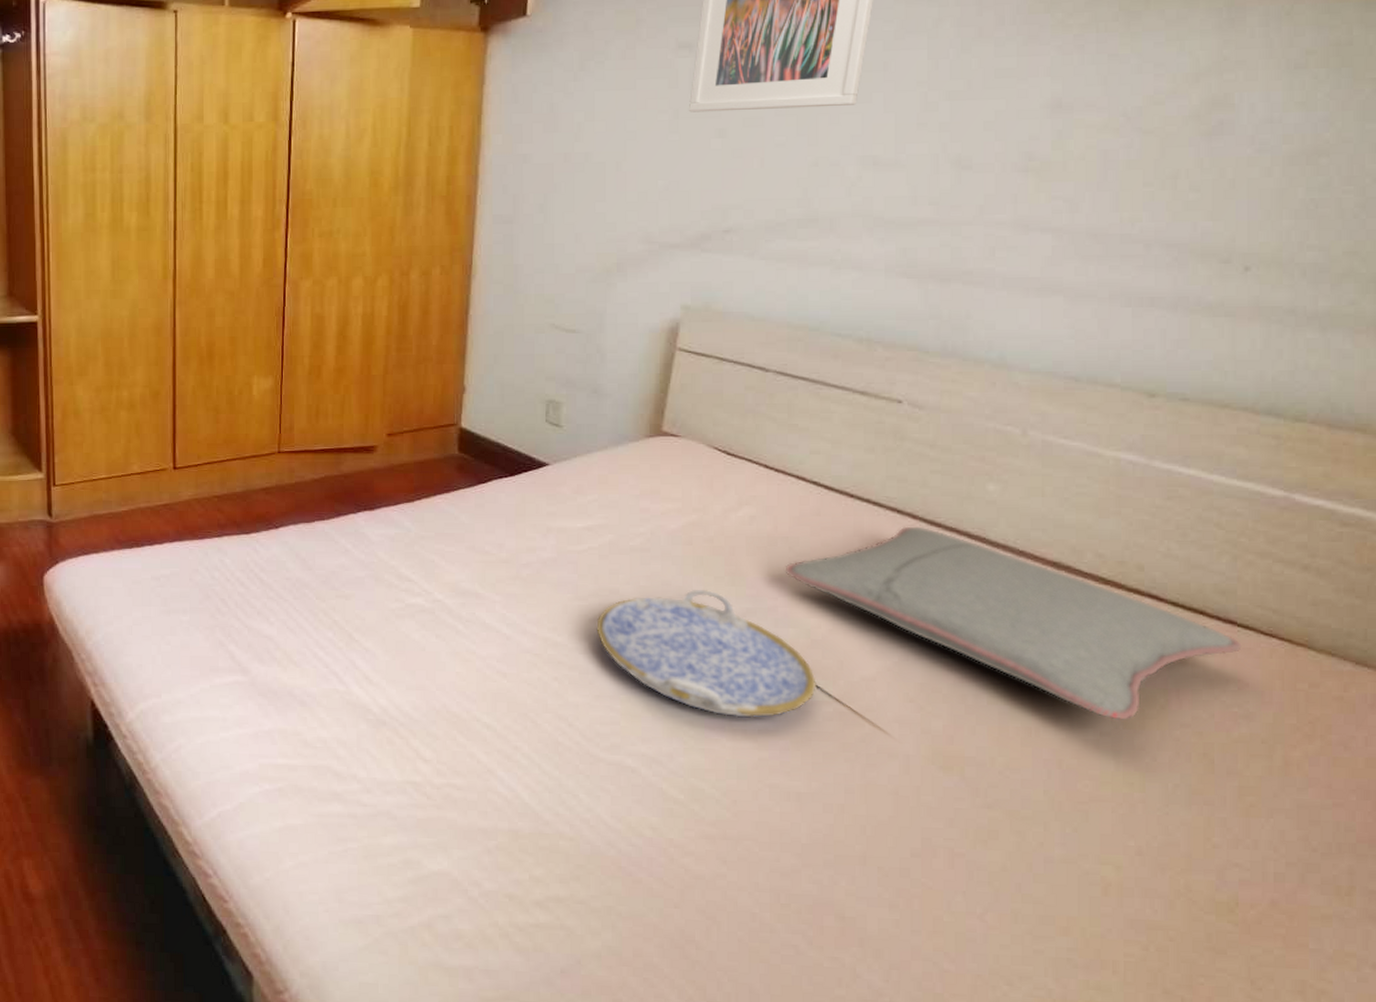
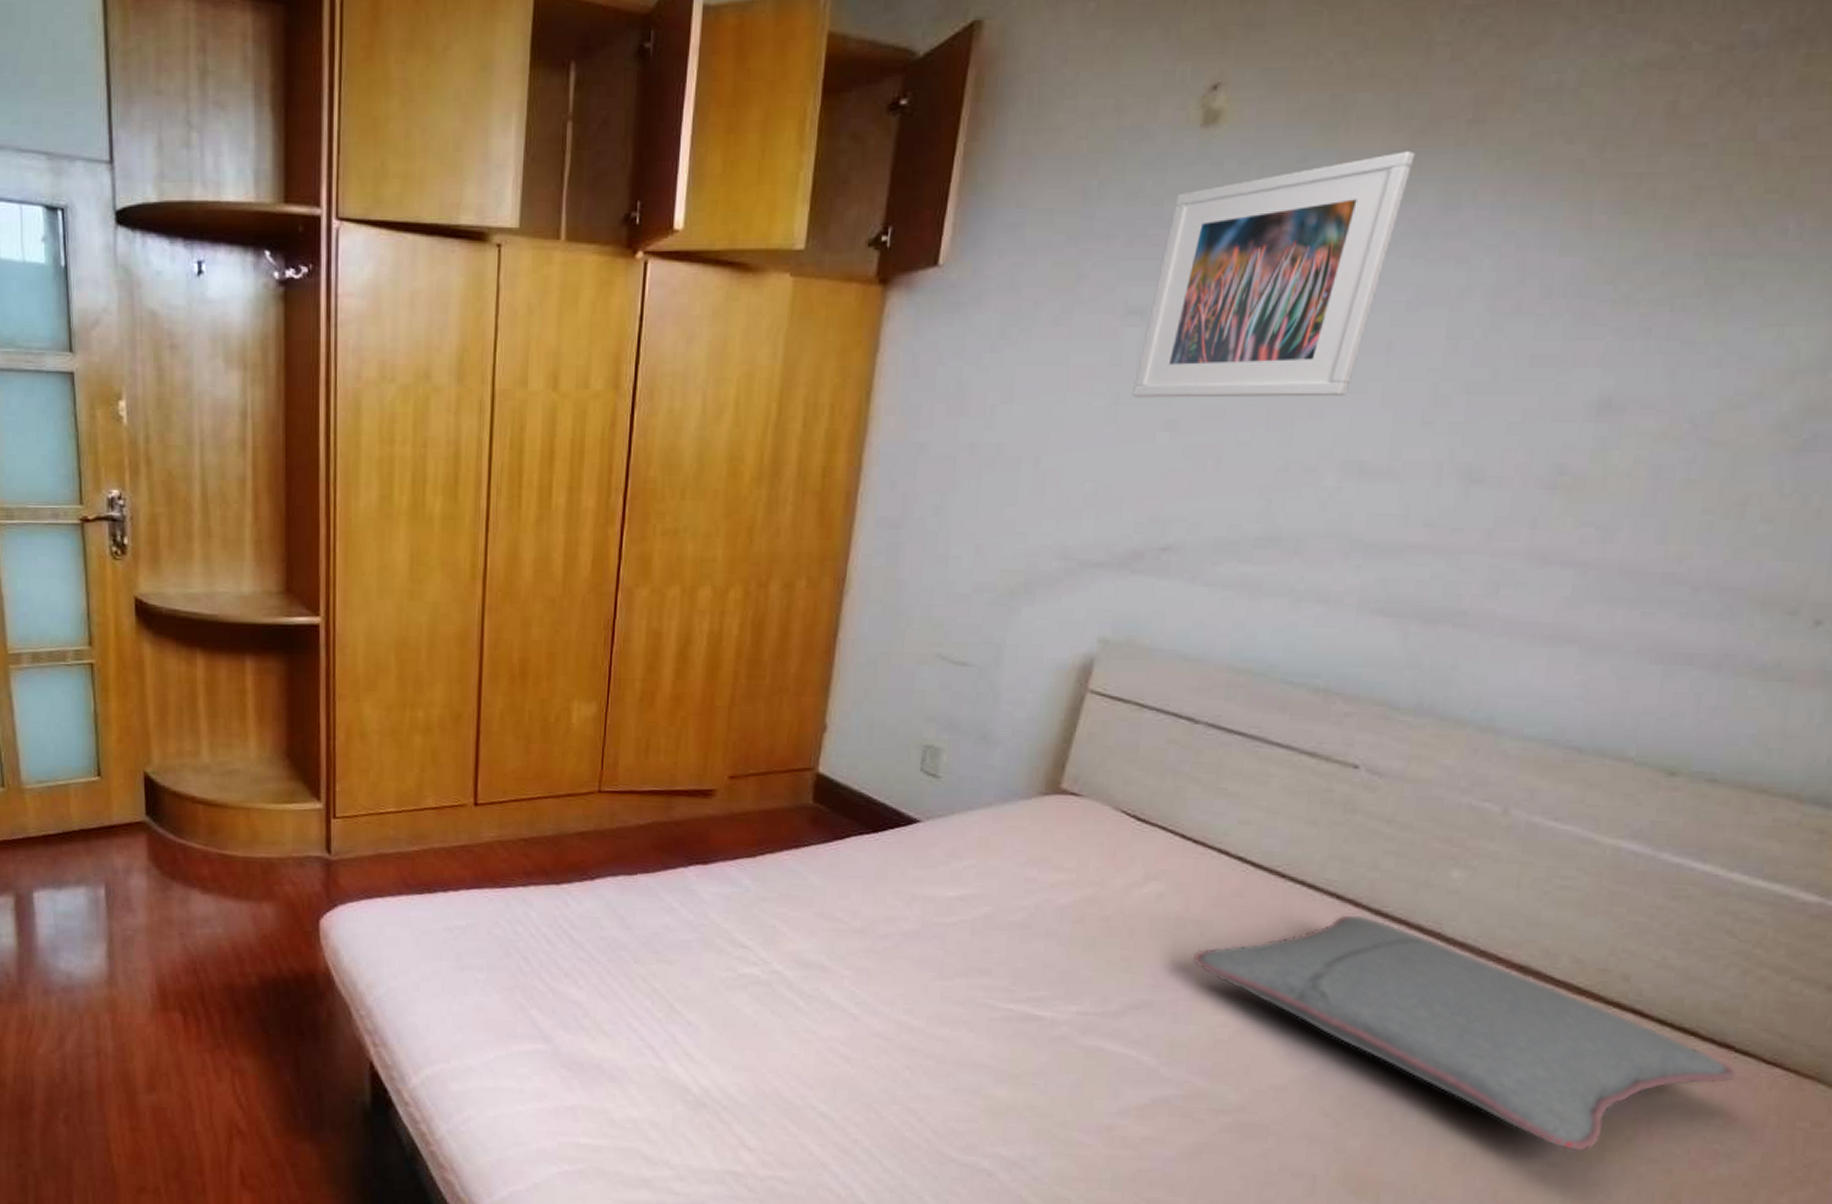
serving tray: present [596,589,816,718] -> none [960,975,1216,1124]

